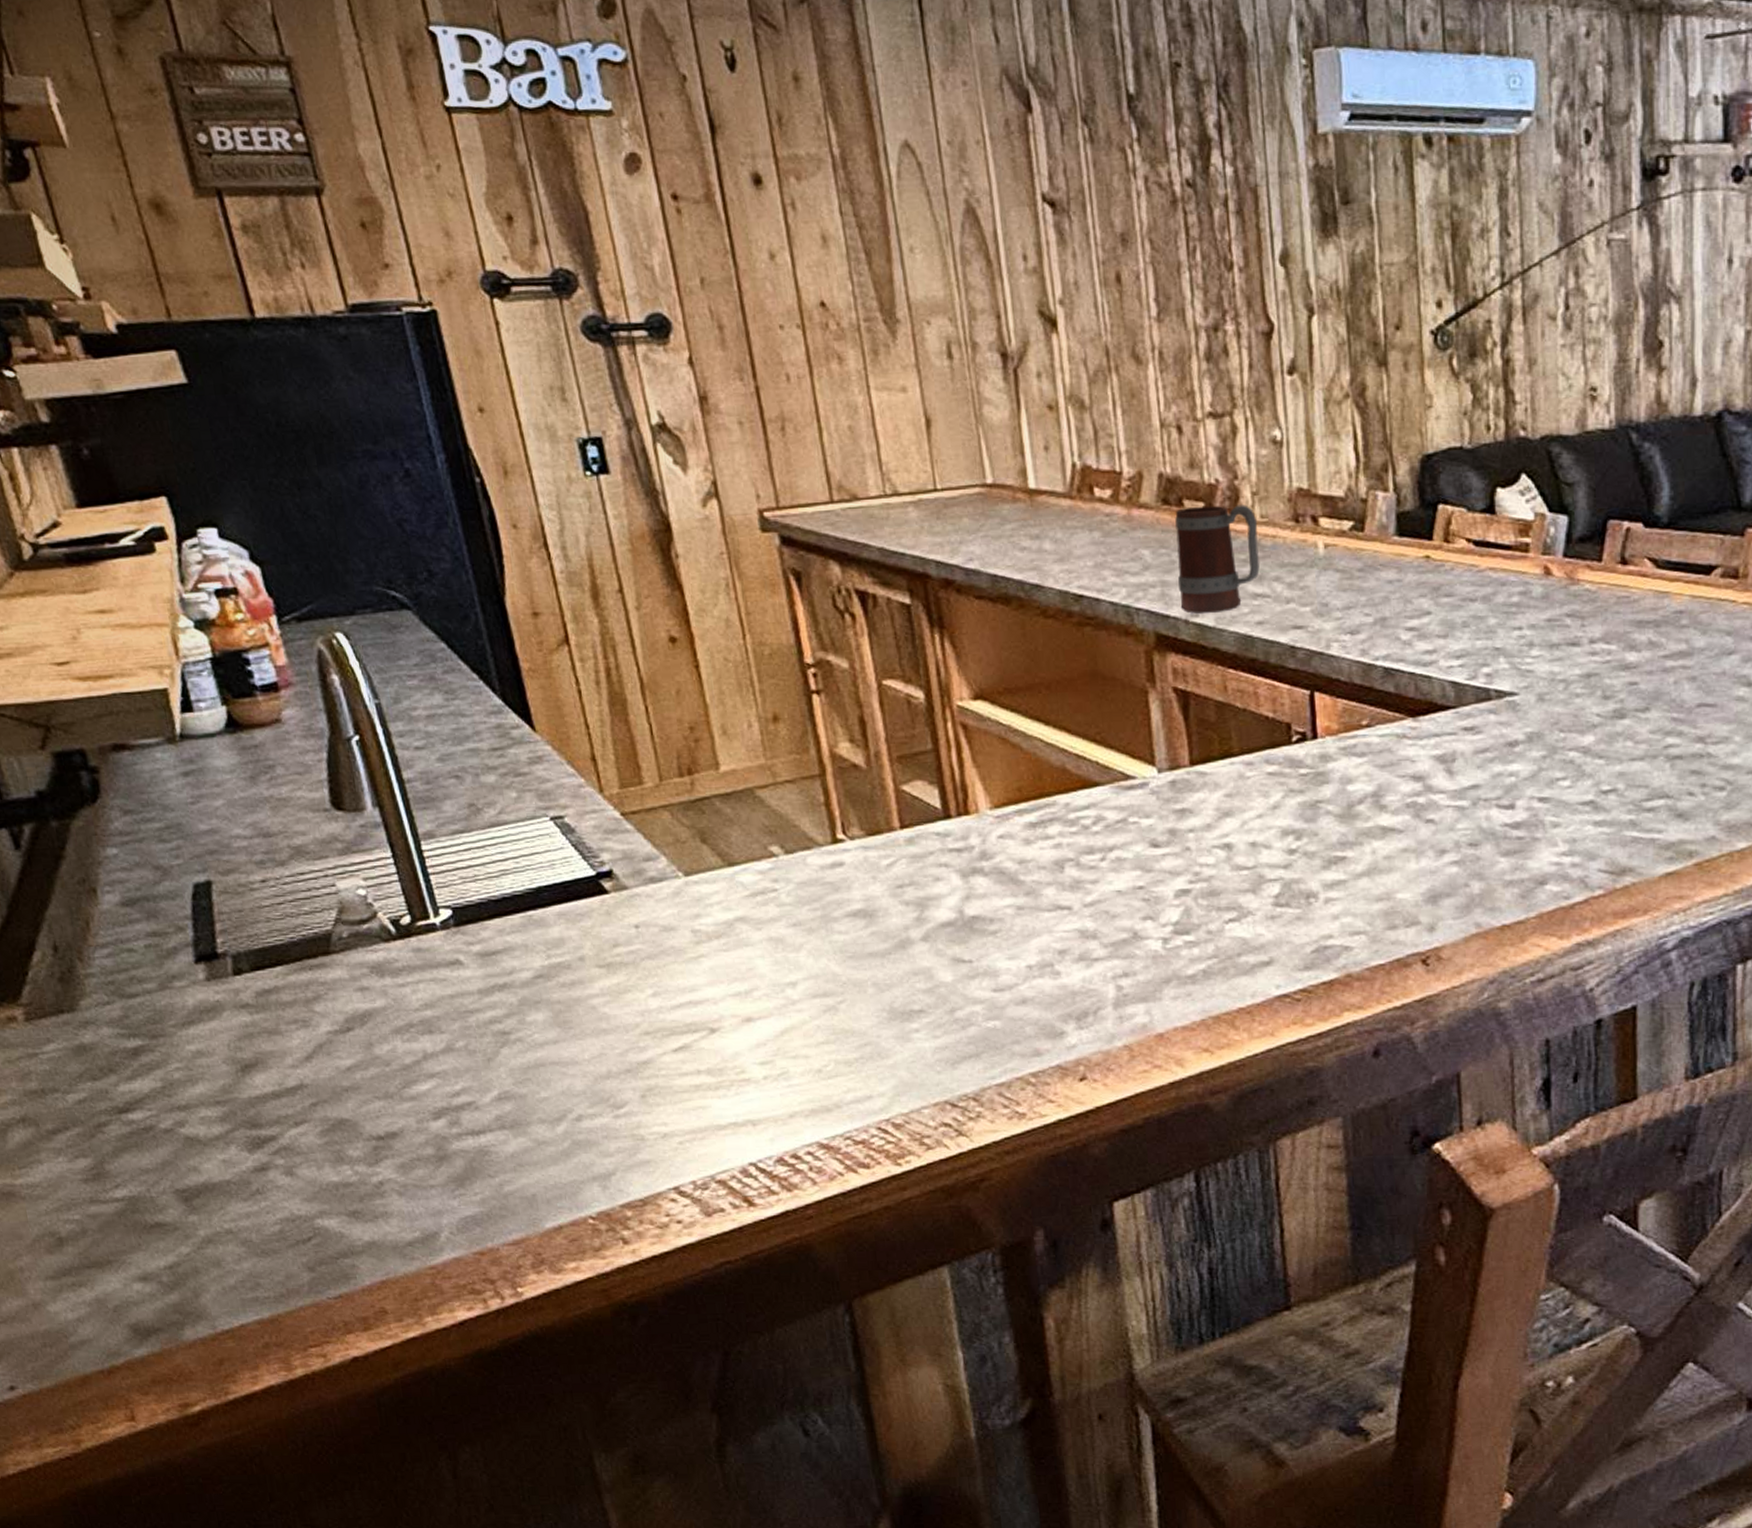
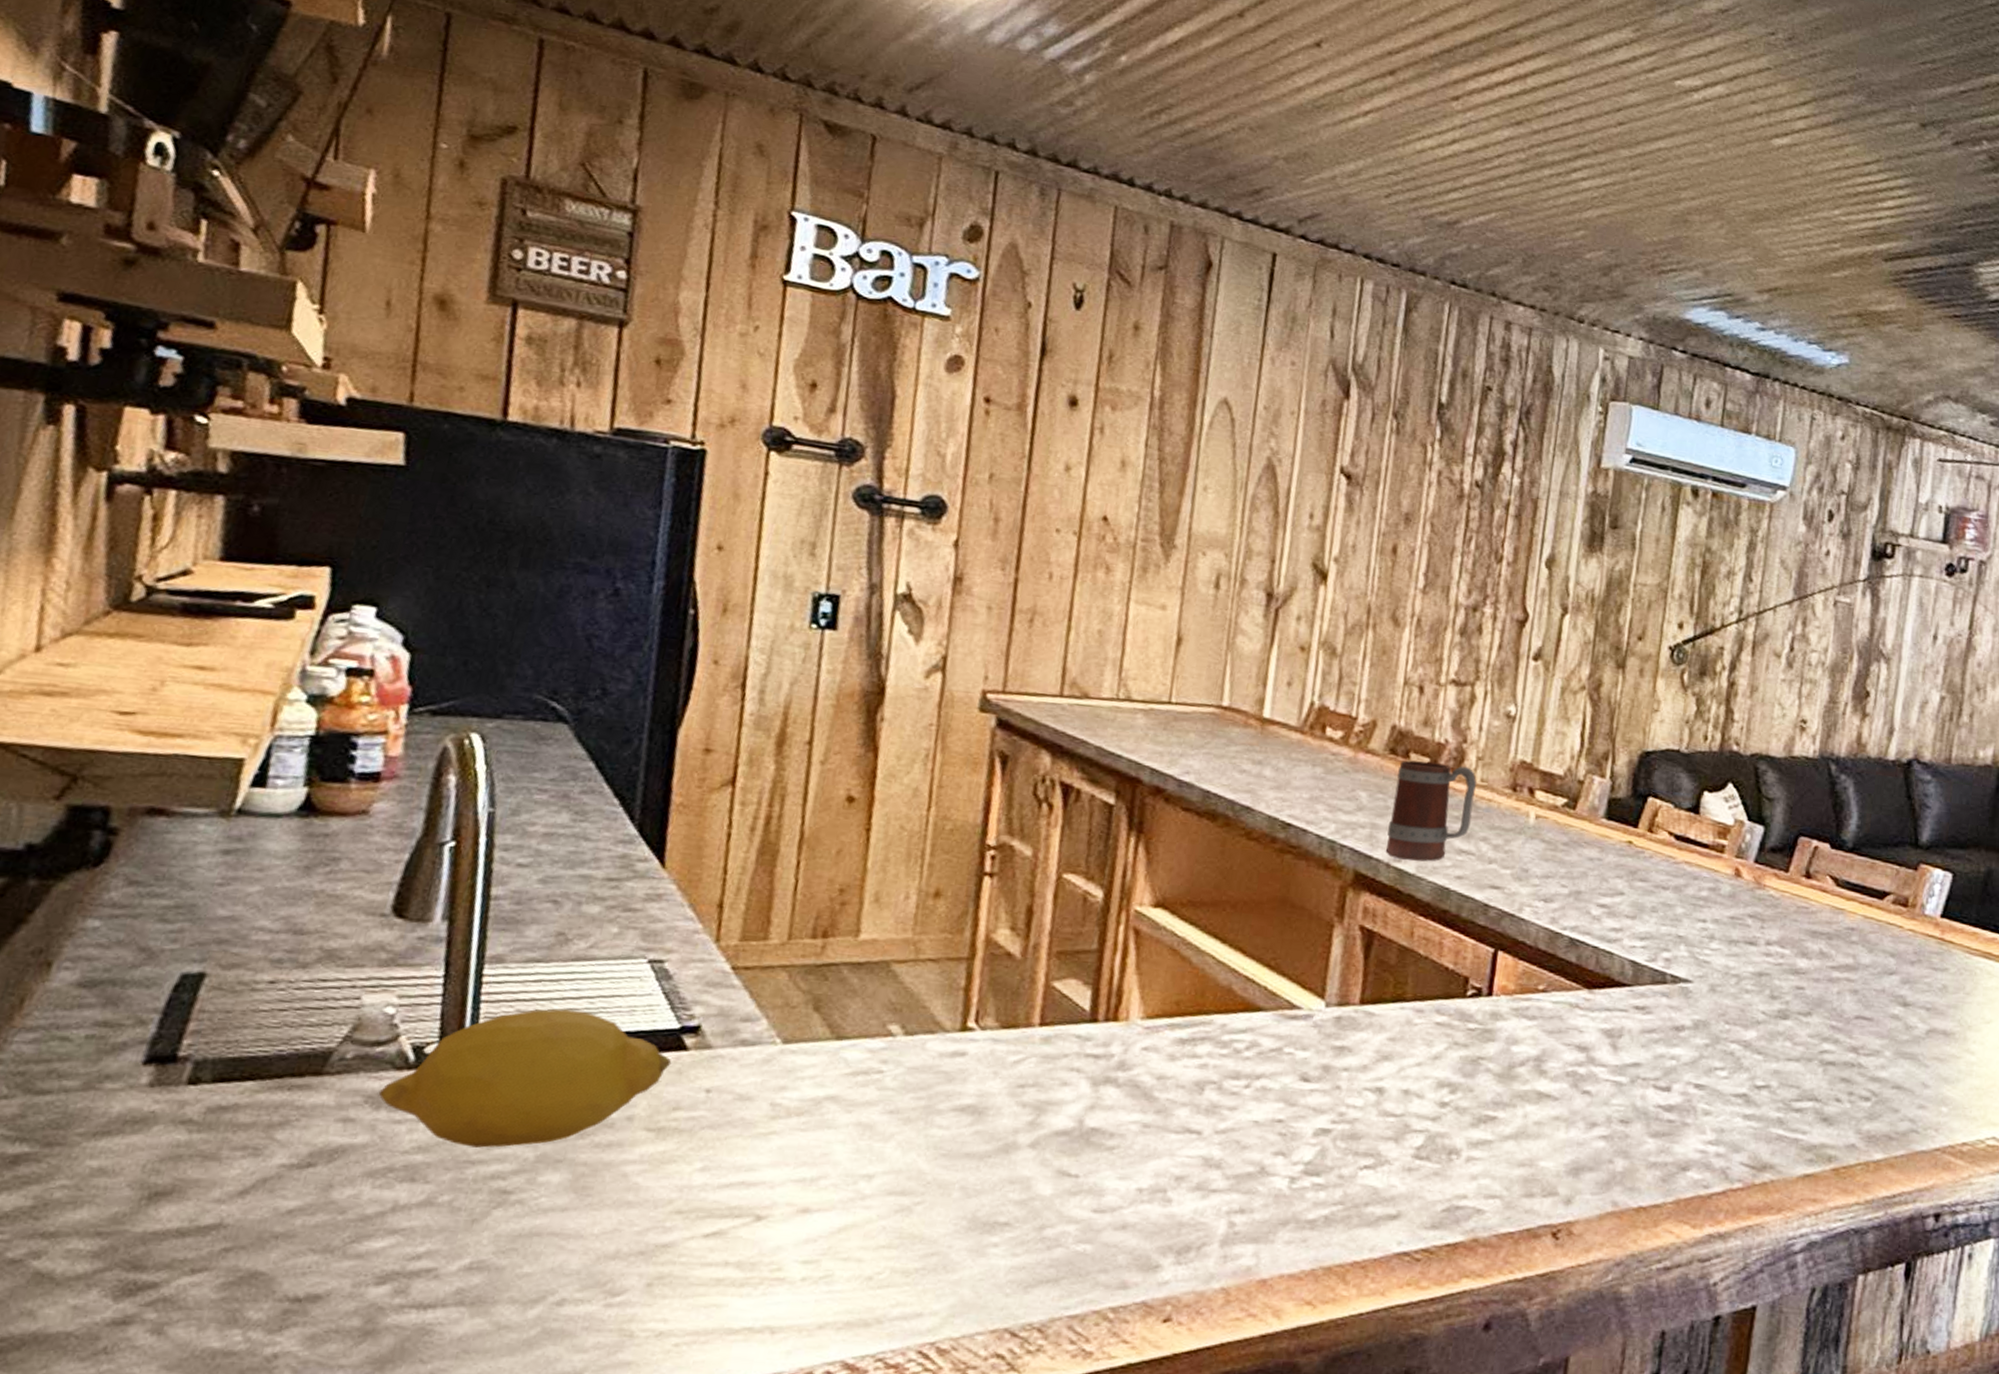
lemon: none [378,871,599,999] -> present [378,1009,672,1148]

